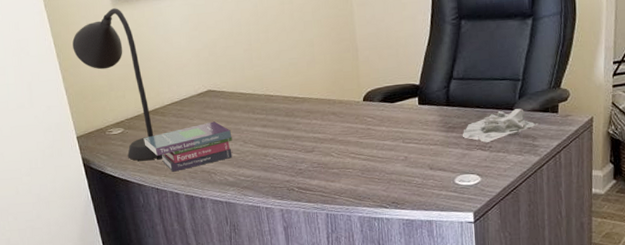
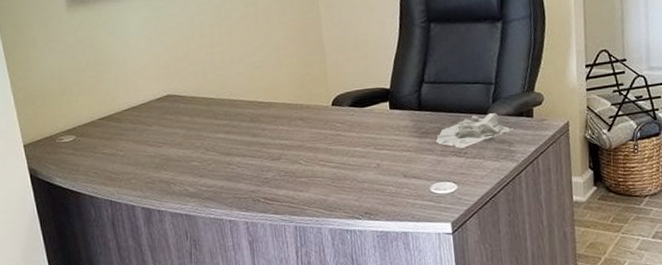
desk lamp: present [72,8,163,161] -> none [23,9,118,171]
books: present [143,121,233,172] -> none [97,128,193,183]

